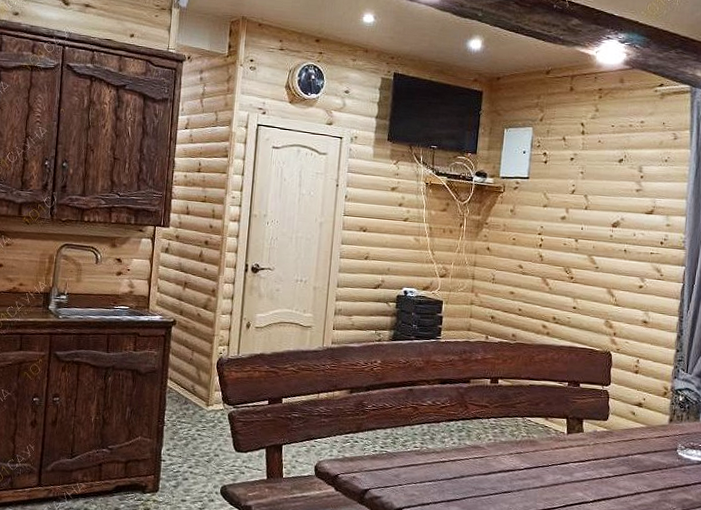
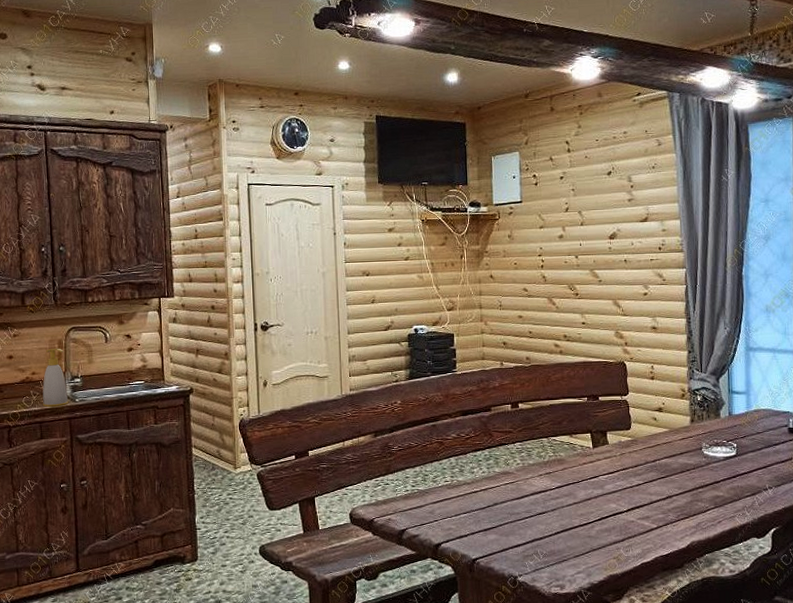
soap bottle: none [25,262,54,321] -> present [42,348,69,408]

